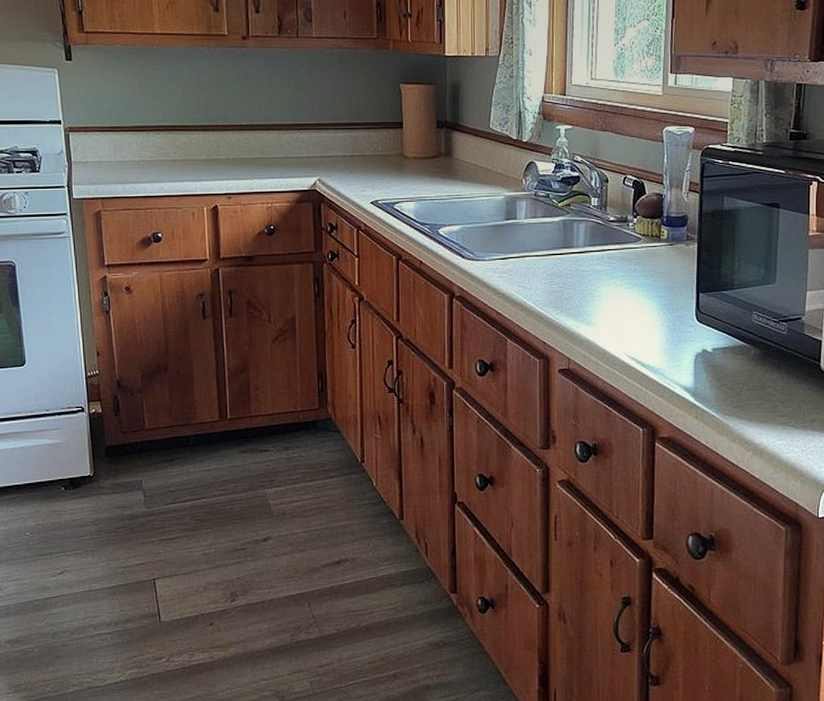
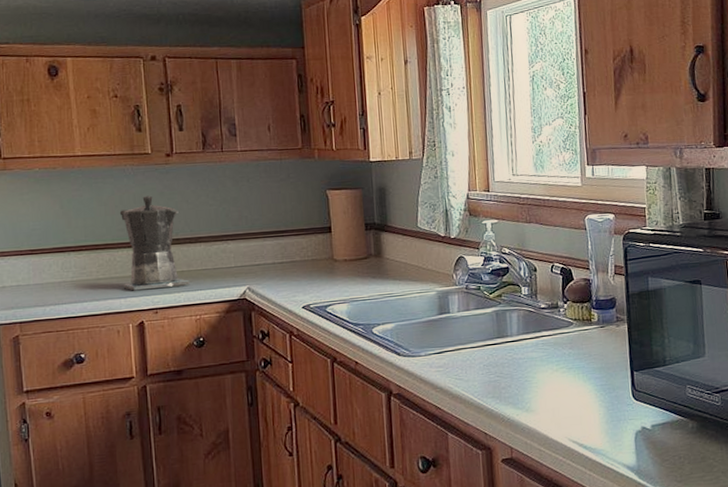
coffee maker: none [196,79,262,175] -> present [119,195,189,291]

